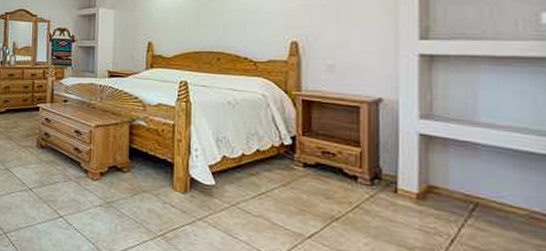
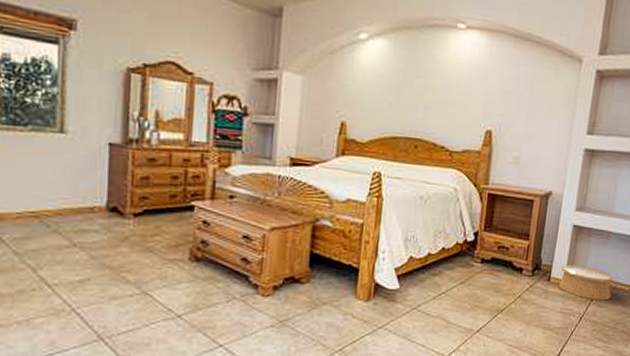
woven basket: none [412,176,496,224] -> present [559,264,613,301]

